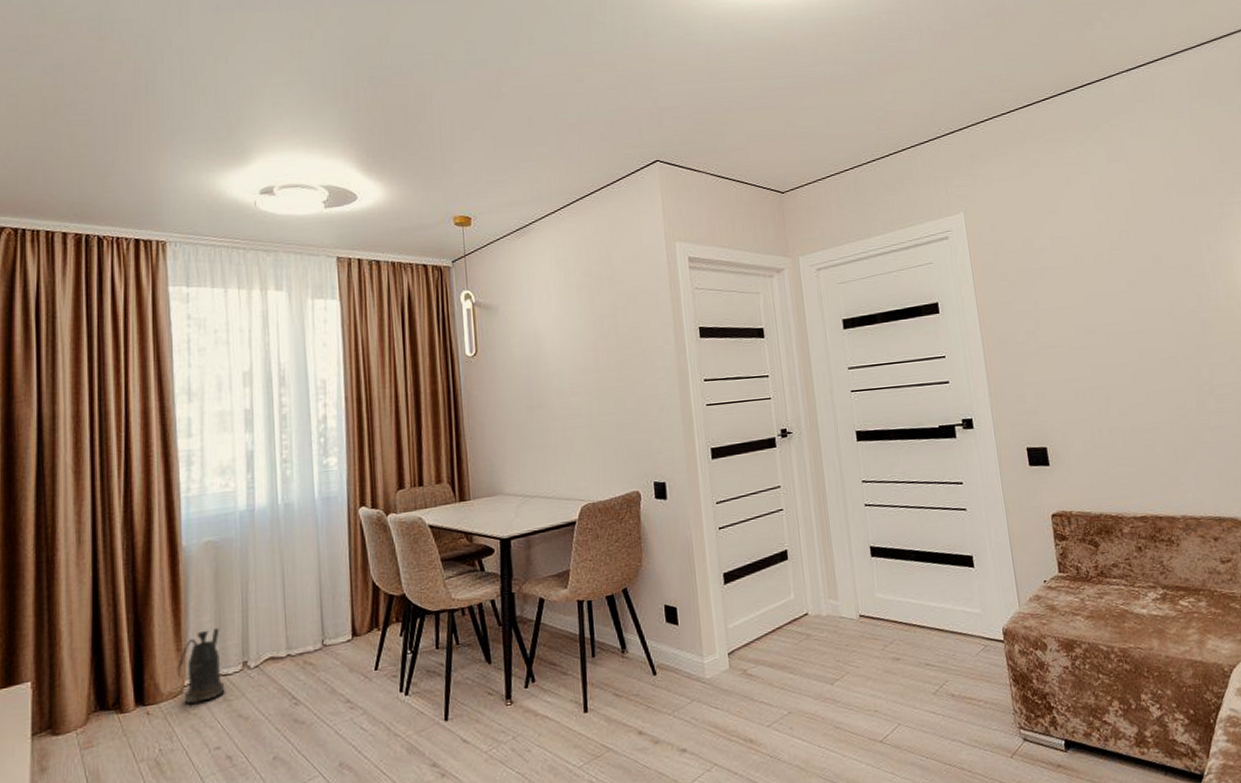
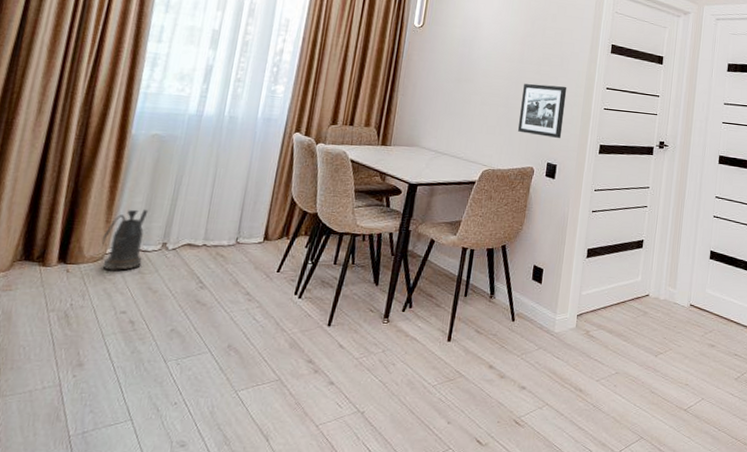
picture frame: none [607,389,664,454] -> present [518,84,567,138]

